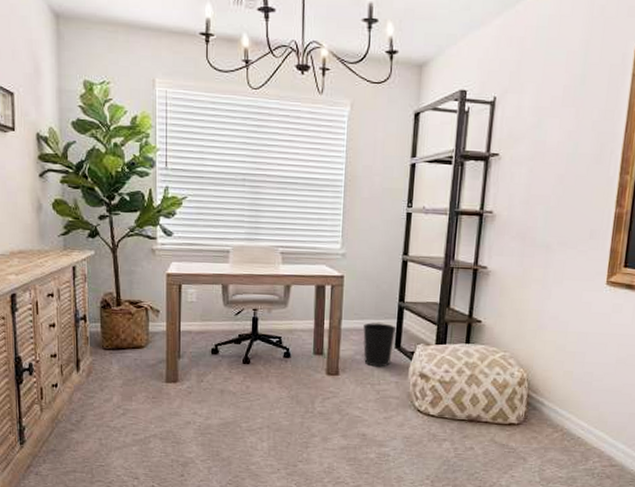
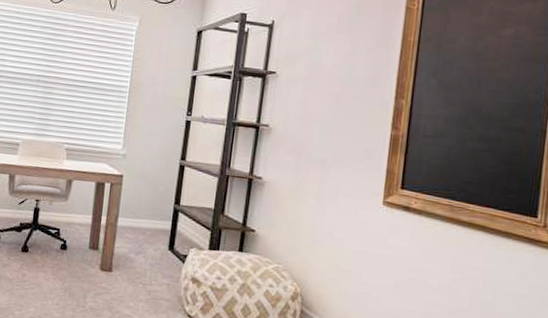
wastebasket: present [363,322,396,367] -> none [137,222,171,268]

